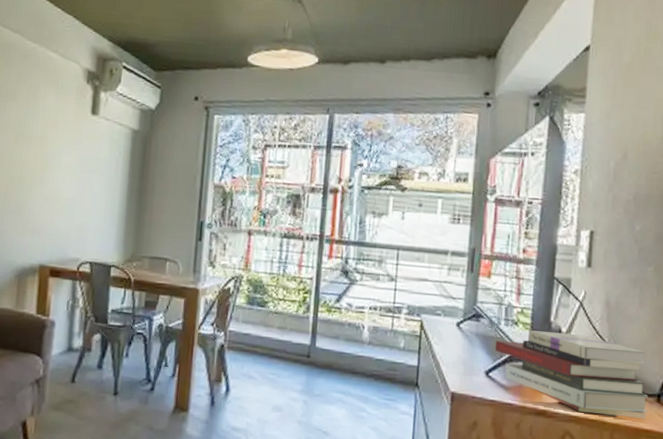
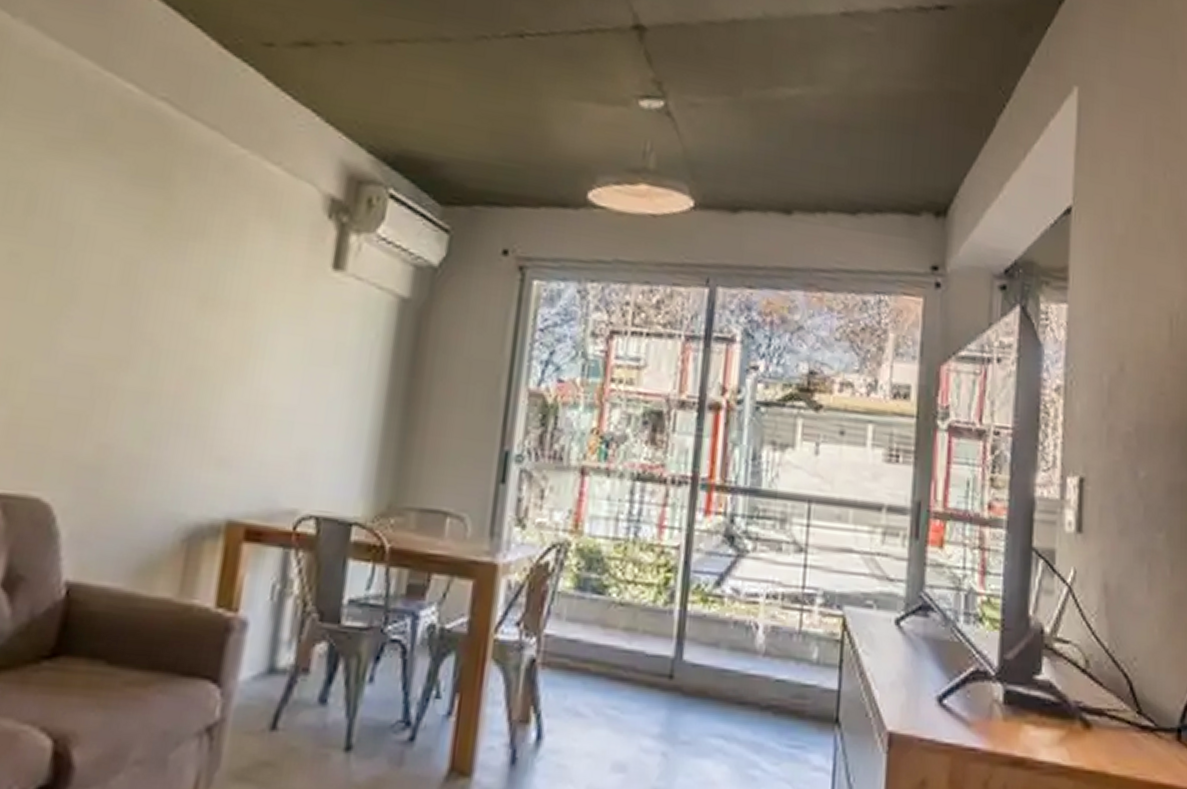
books: present [495,330,648,420] -> none [951,630,1165,769]

